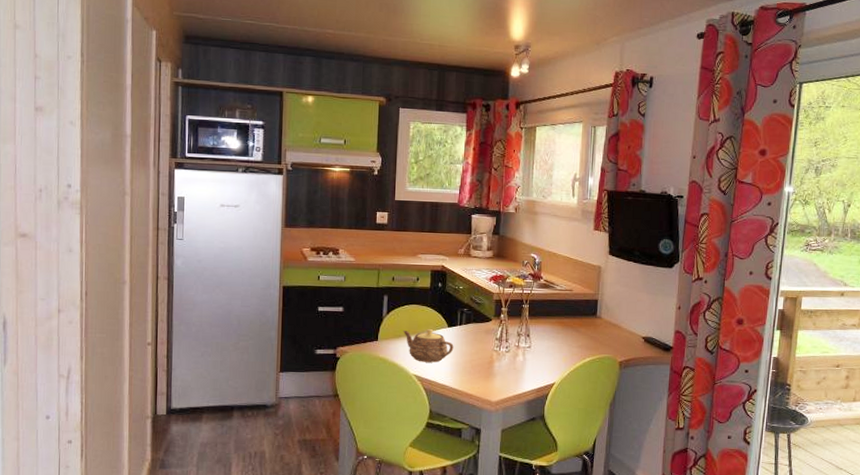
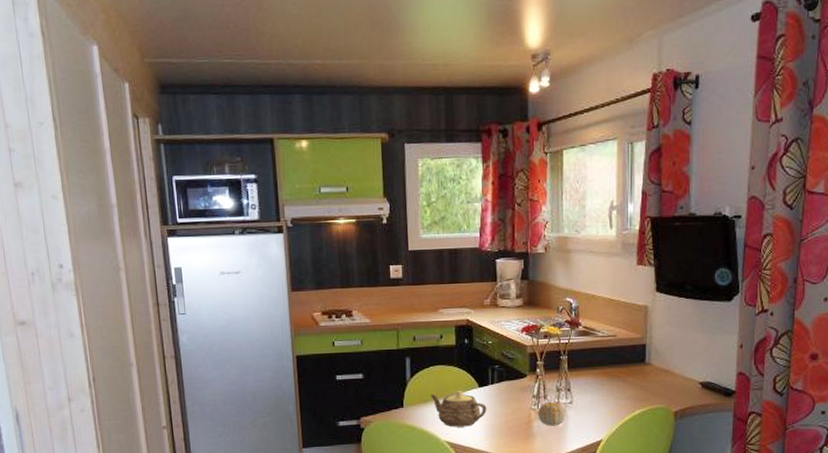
fruit: none [499,345,524,368] -> present [538,401,566,426]

